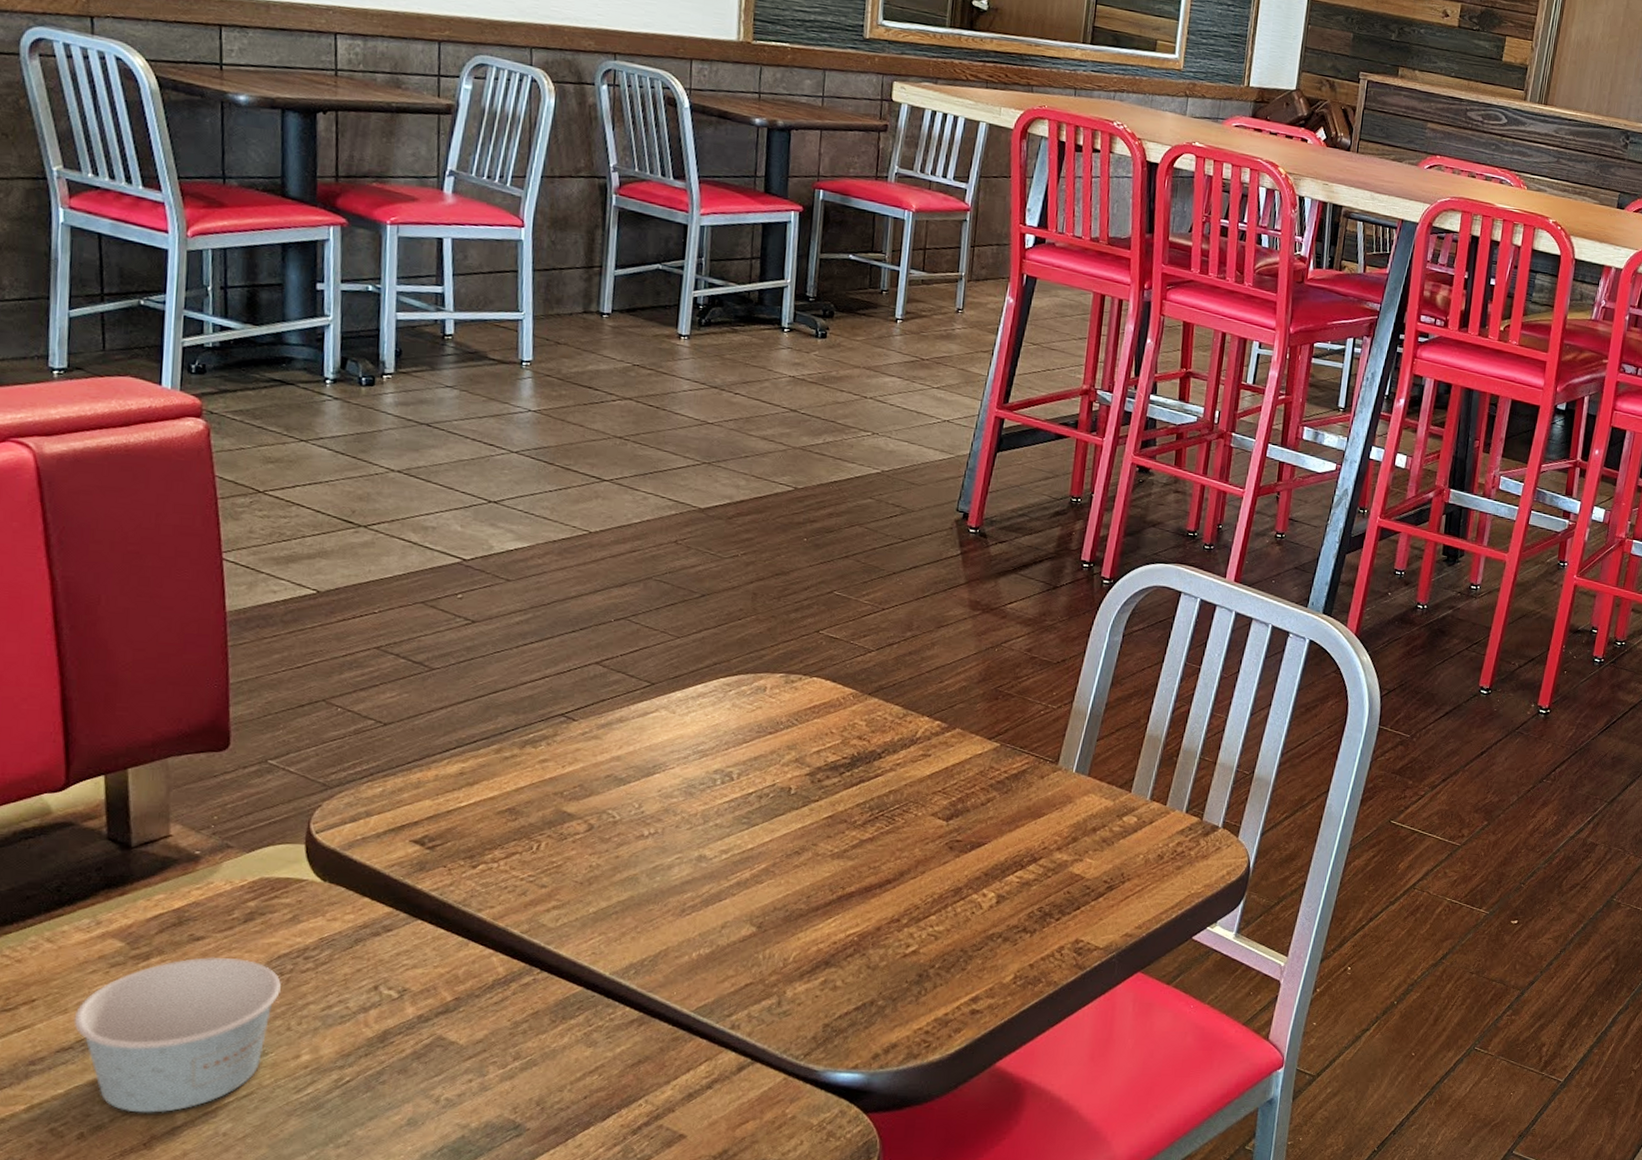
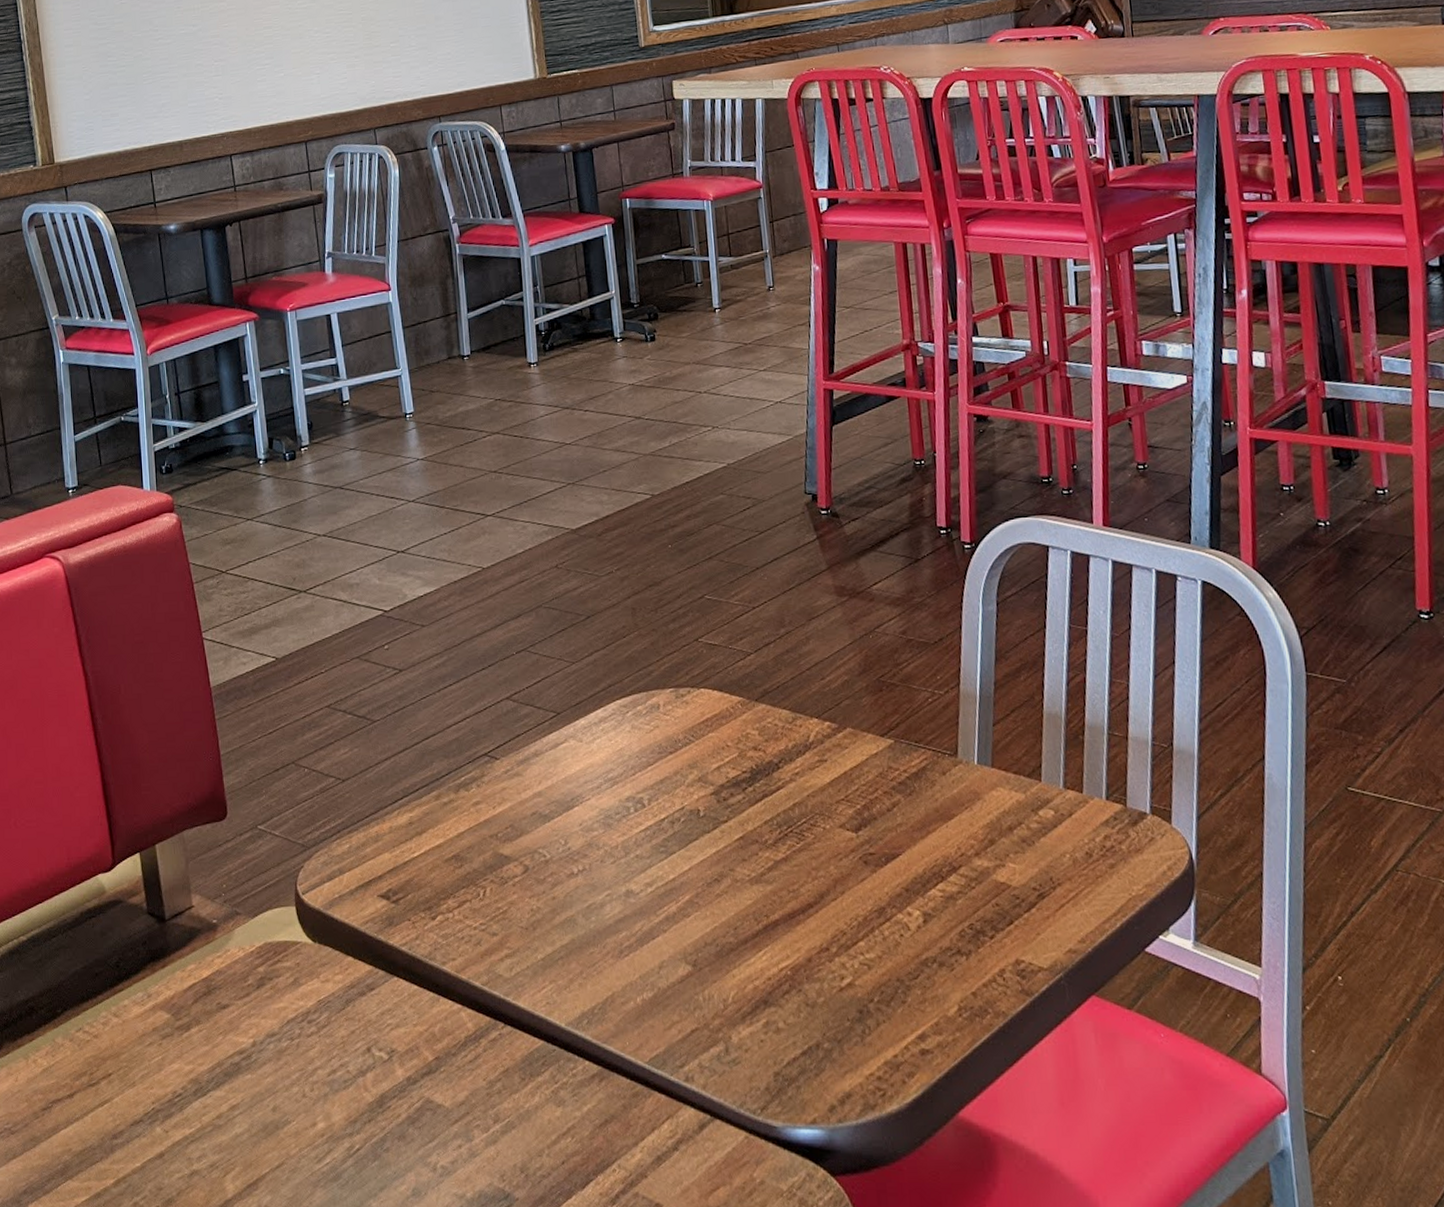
paper cup: present [73,956,281,1113] -> none [140,1024,293,1186]

